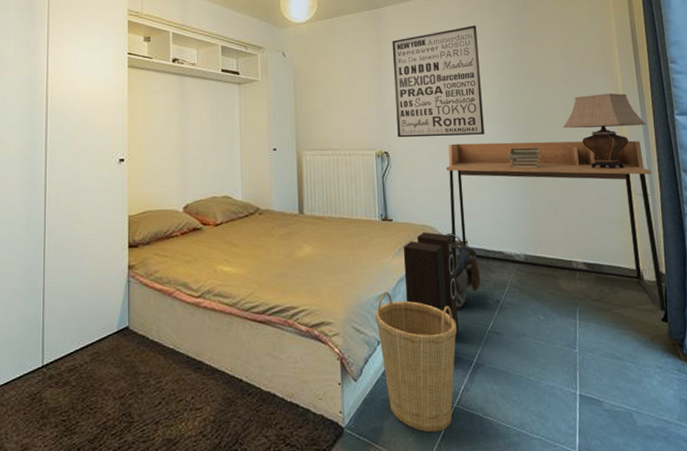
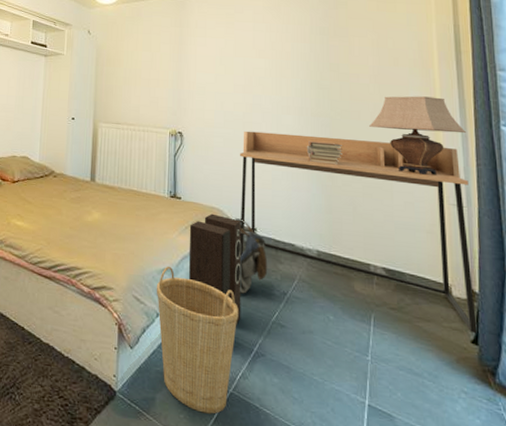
wall art: present [392,25,485,138] -> none [193,17,284,125]

